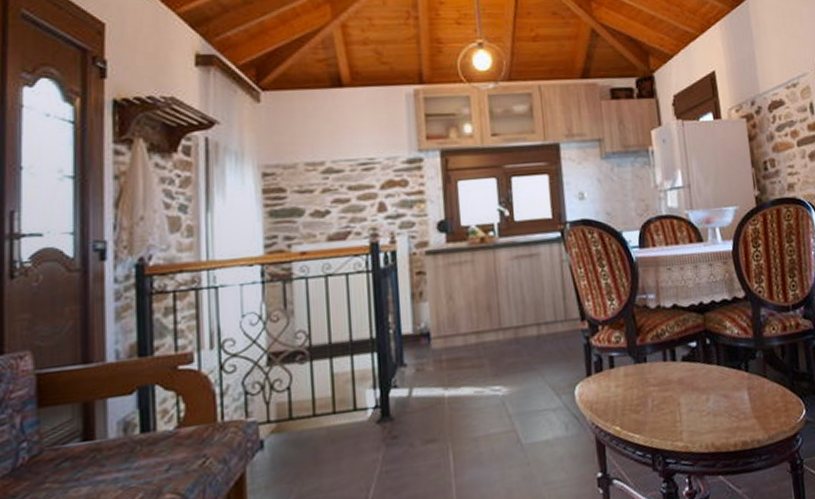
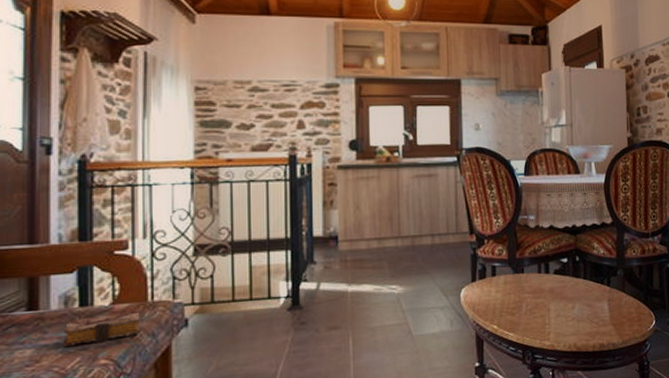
book: none [123,433,210,481] -> present [63,310,141,346]

